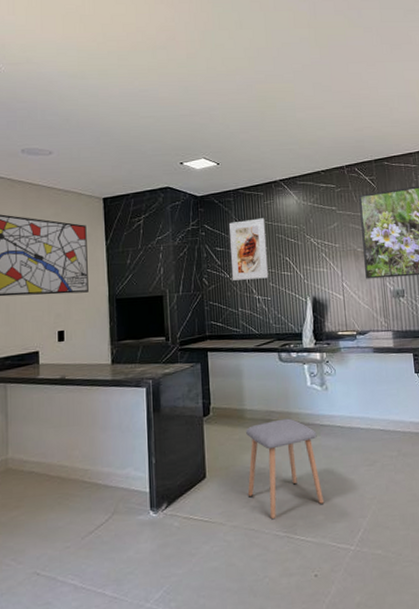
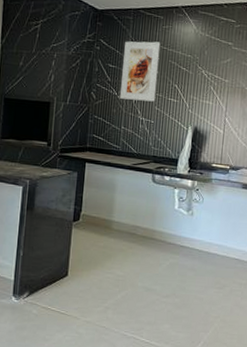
stool: present [246,418,325,520] -> none [103,235,176,322]

